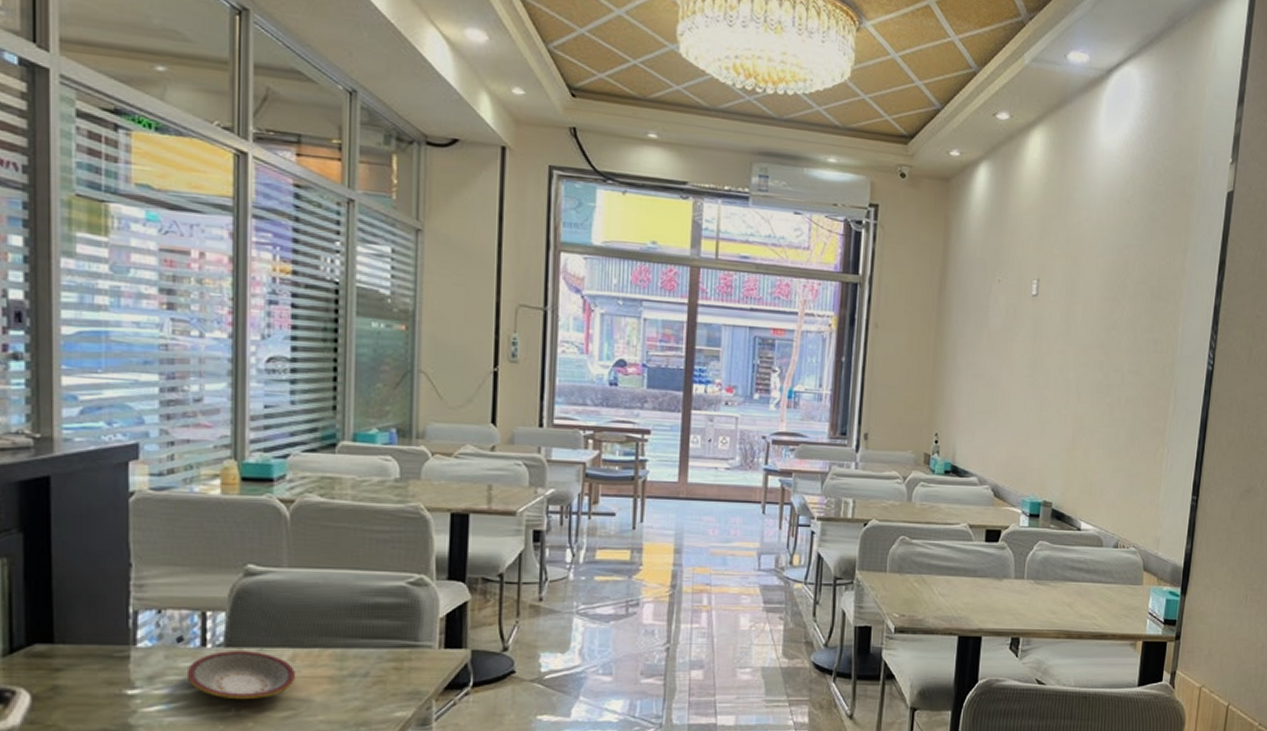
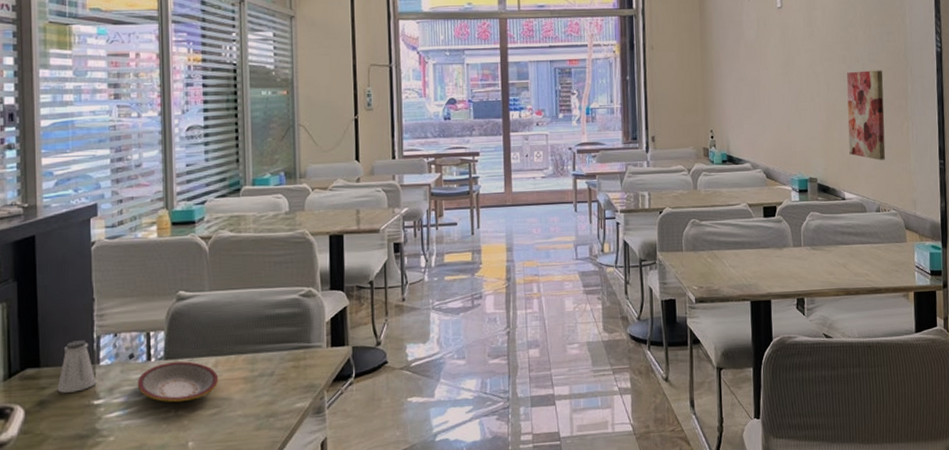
saltshaker: none [77,614,132,678] -> present [57,340,97,393]
wall art: none [1092,382,1144,489] -> present [846,70,886,160]

